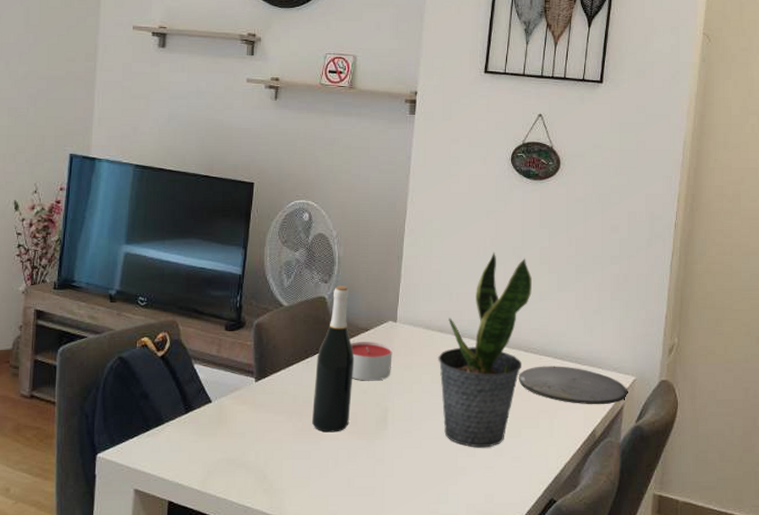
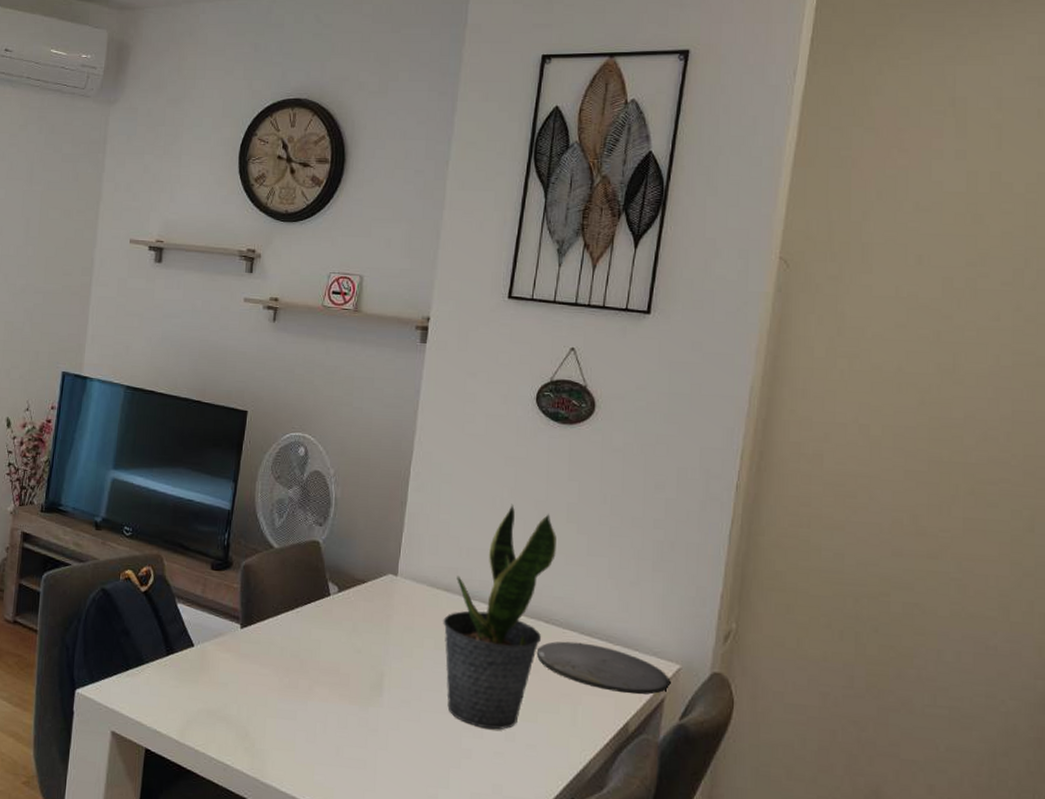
wine bottle: present [312,286,355,433] -> none [300,530,349,694]
candle: present [350,342,393,381] -> none [345,594,392,641]

